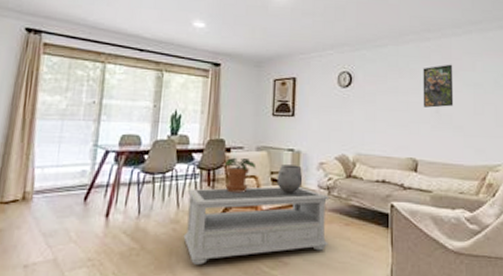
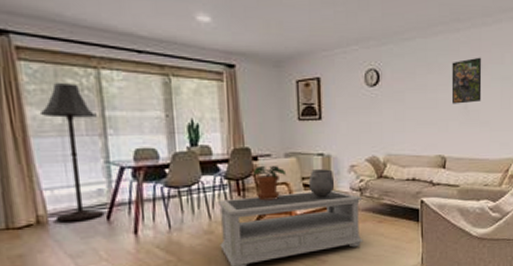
floor lamp: none [39,74,95,200] -> present [39,83,105,223]

